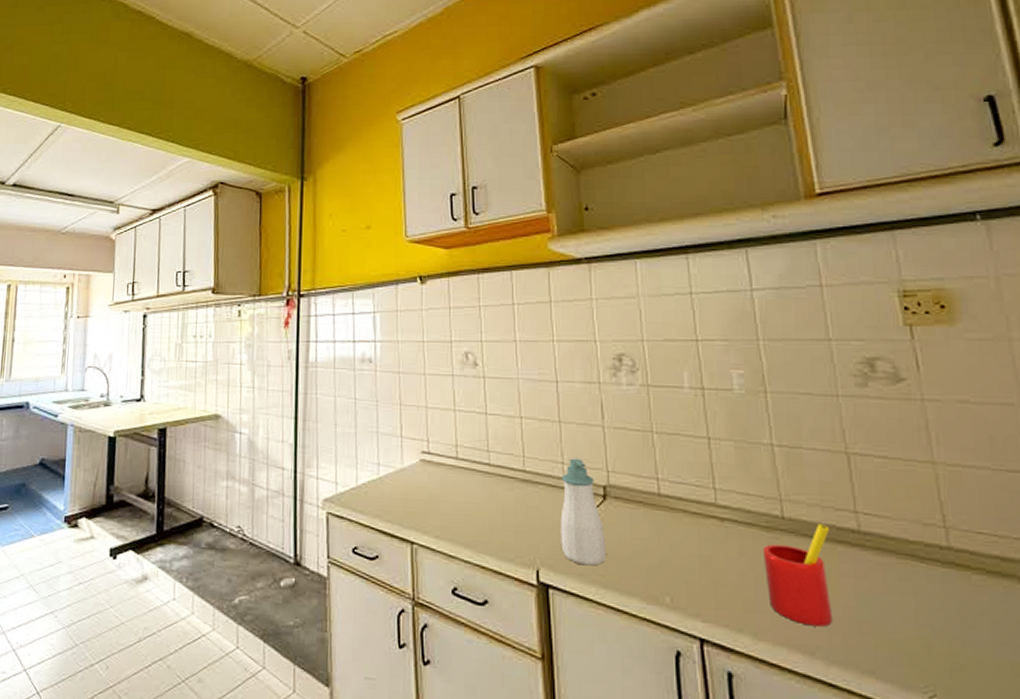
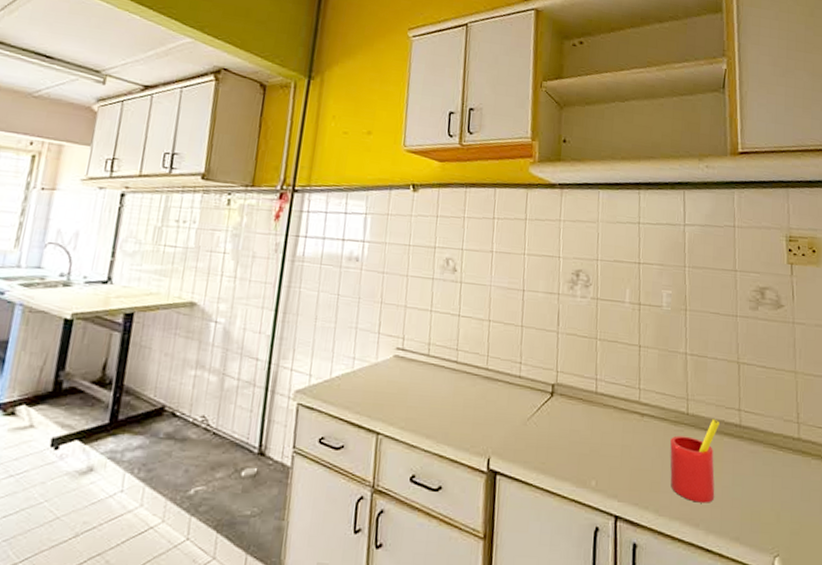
soap bottle: present [560,458,607,566] -> none [511,358,549,455]

